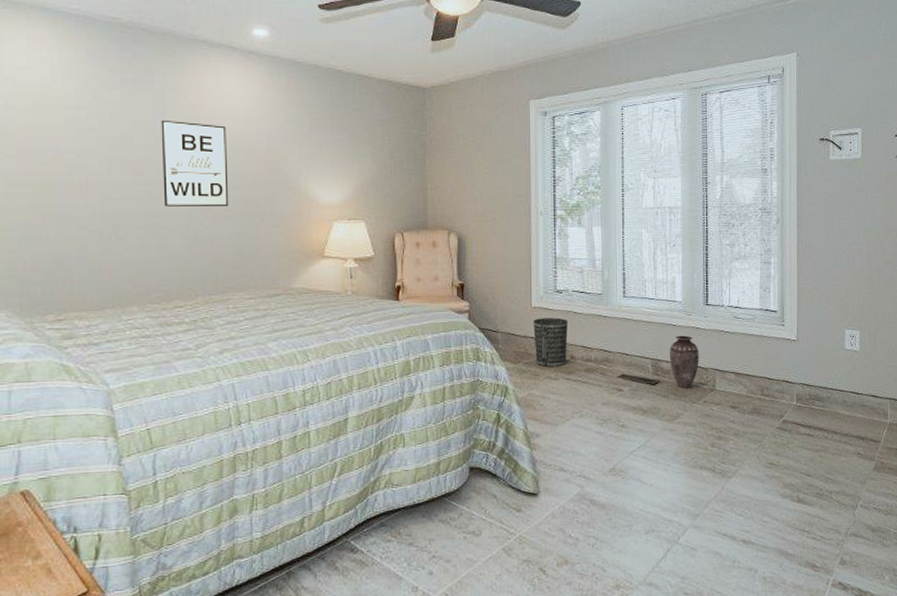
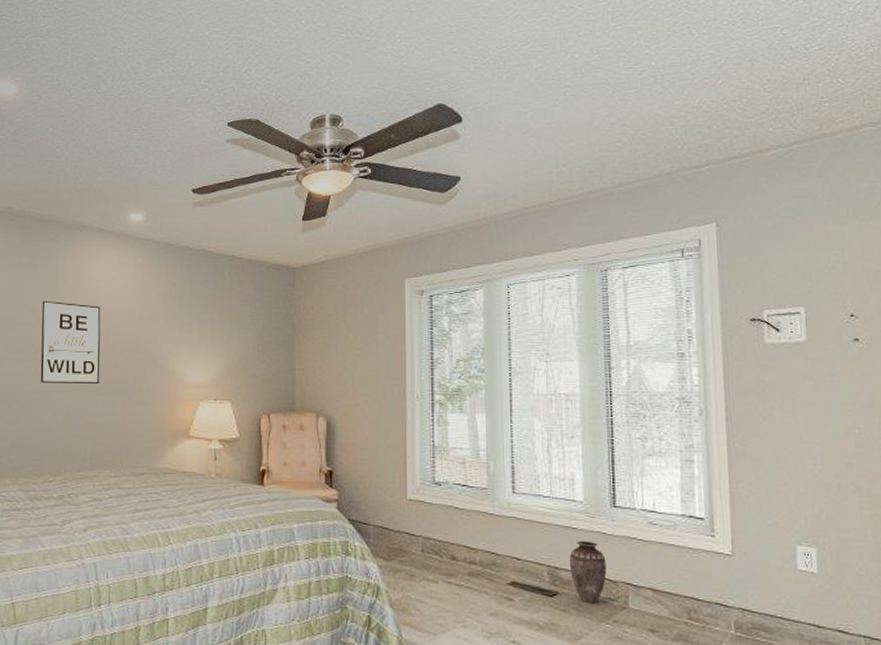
wastebasket: present [533,317,568,367] -> none [409,512,448,568]

